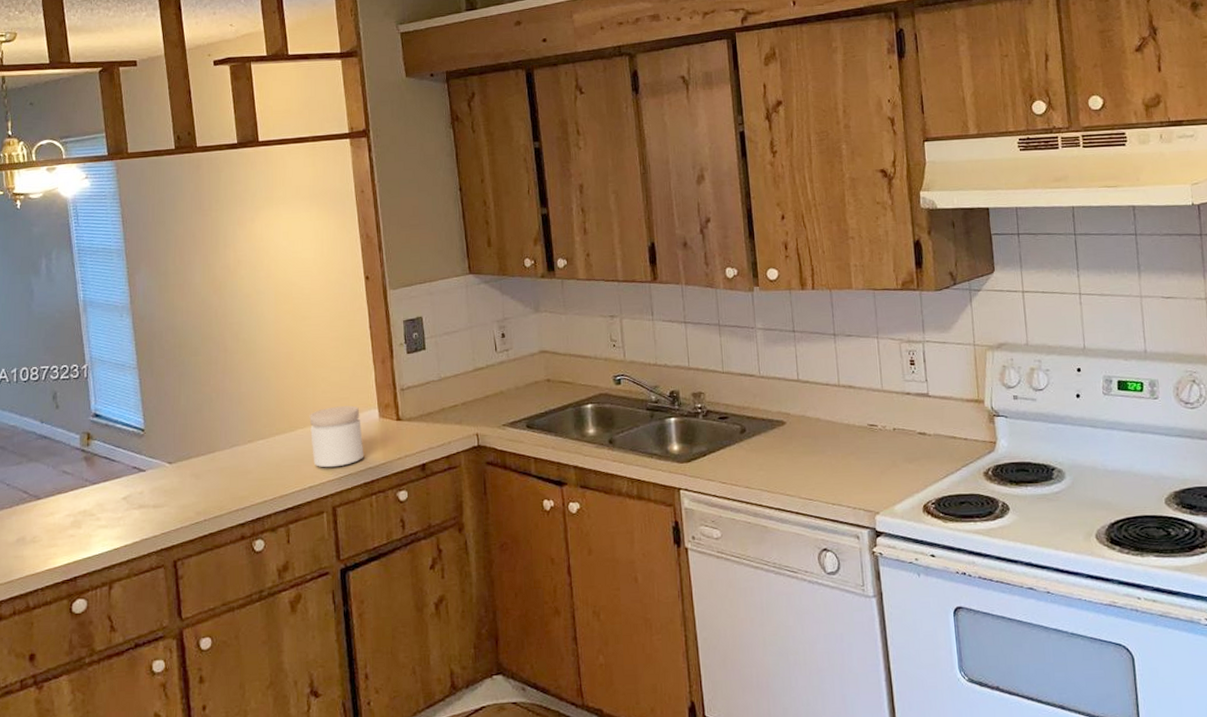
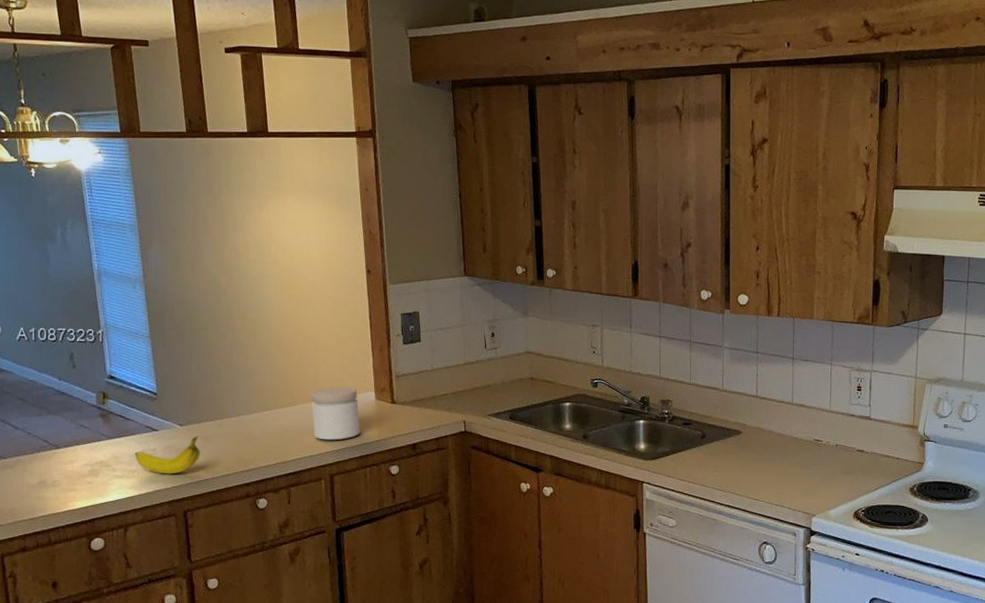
fruit: none [120,473,191,520] -> present [134,436,200,474]

